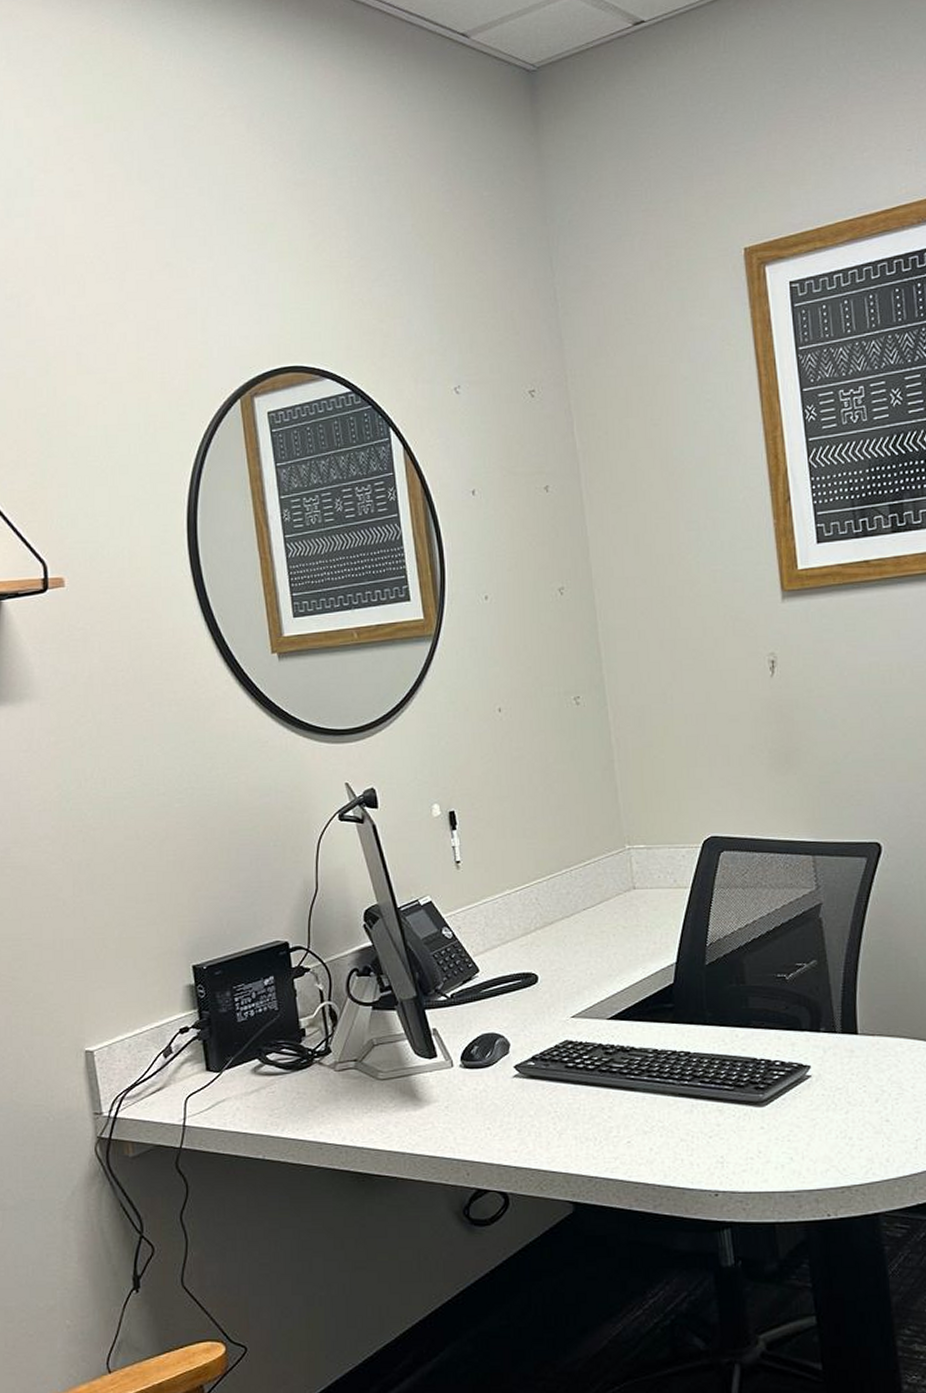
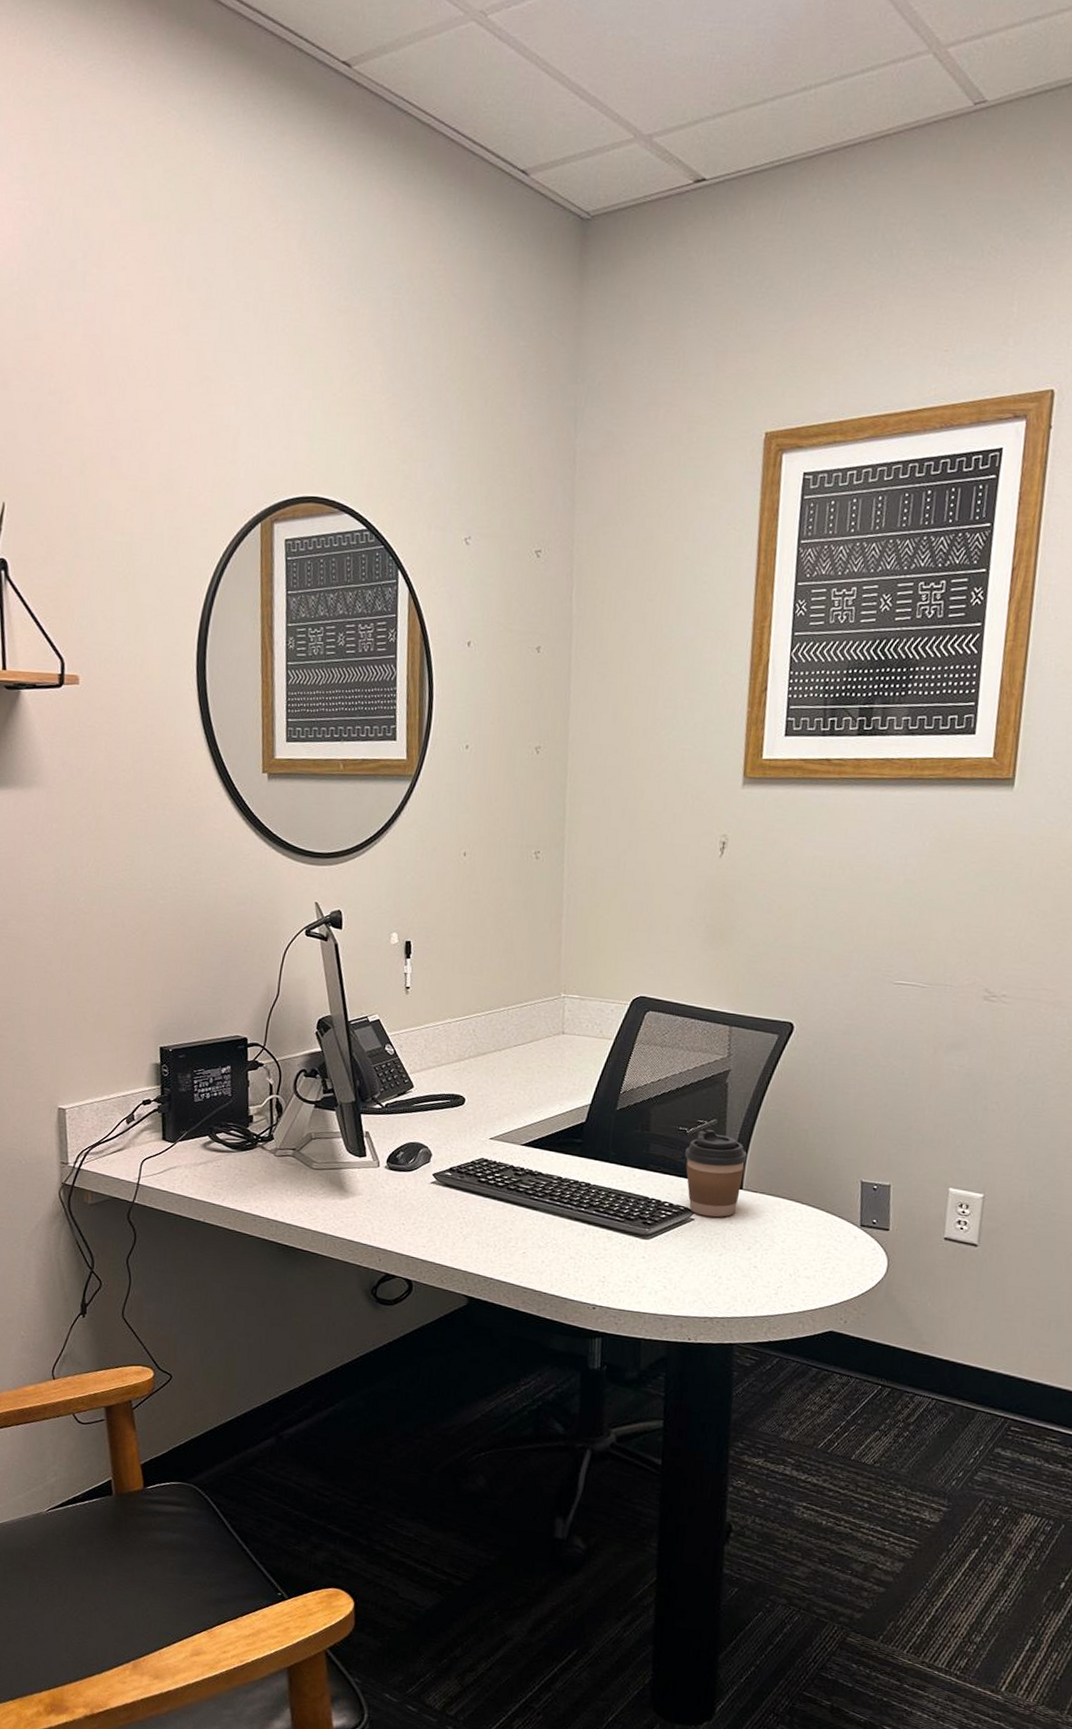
coffee cup: none [788,972,857,1071] -> present [685,1129,747,1217]

